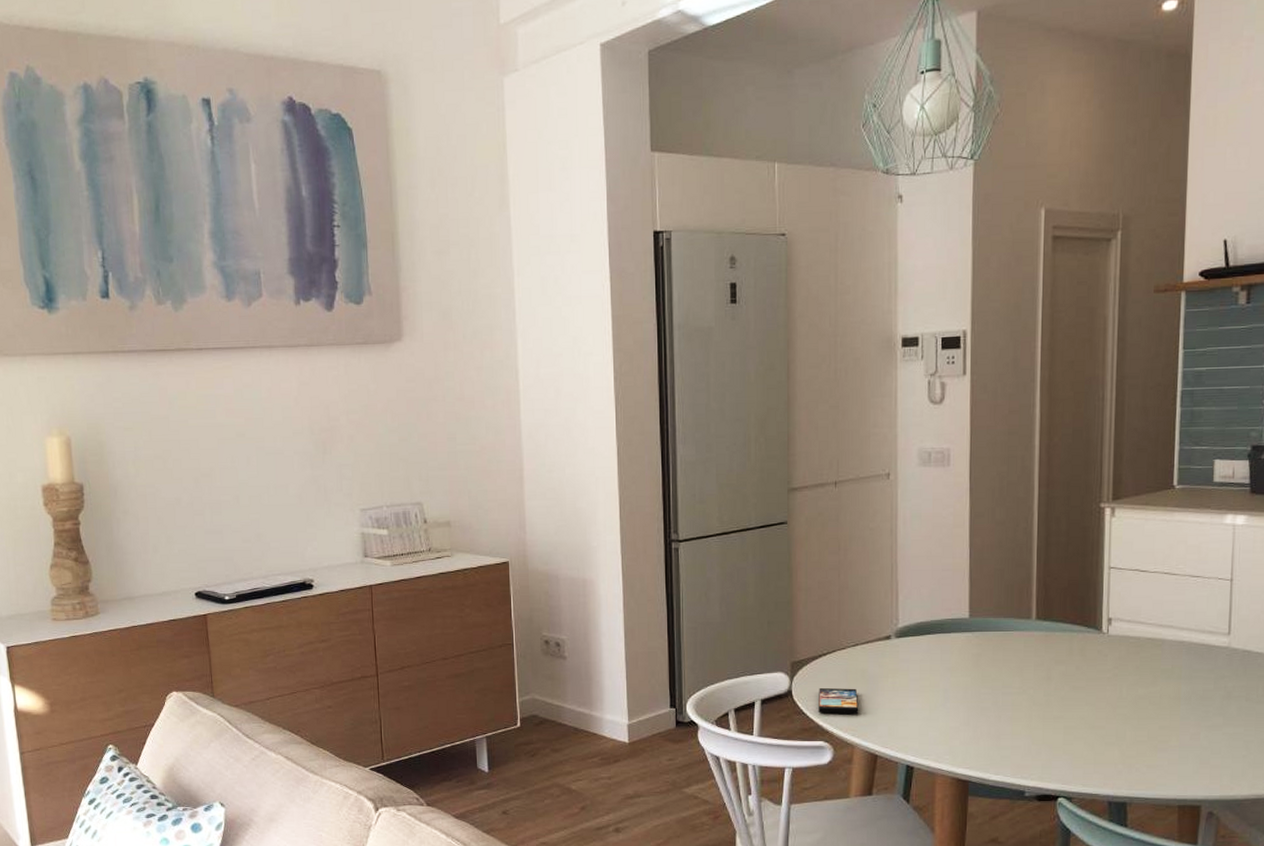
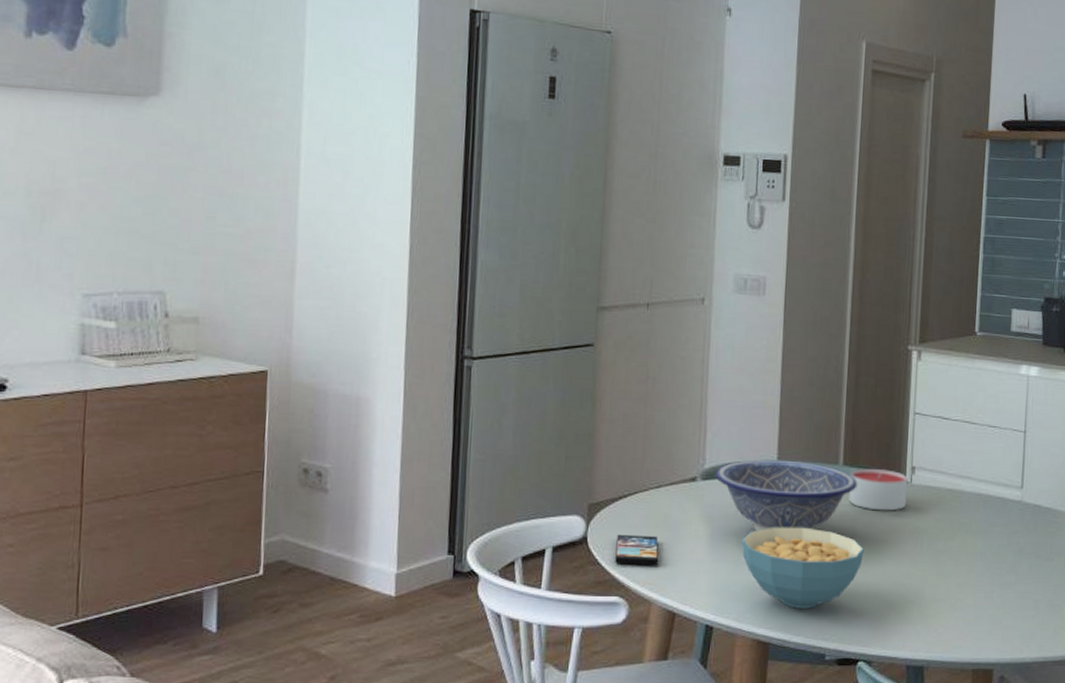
decorative bowl: none [908,617,1052,683] -> present [715,459,858,532]
cereal bowl: none [937,677,1060,750] -> present [741,527,864,608]
candle: none [1042,622,1103,661] -> present [848,469,907,511]

